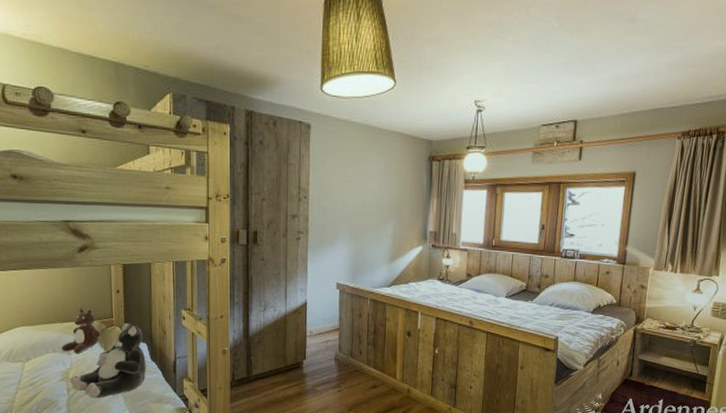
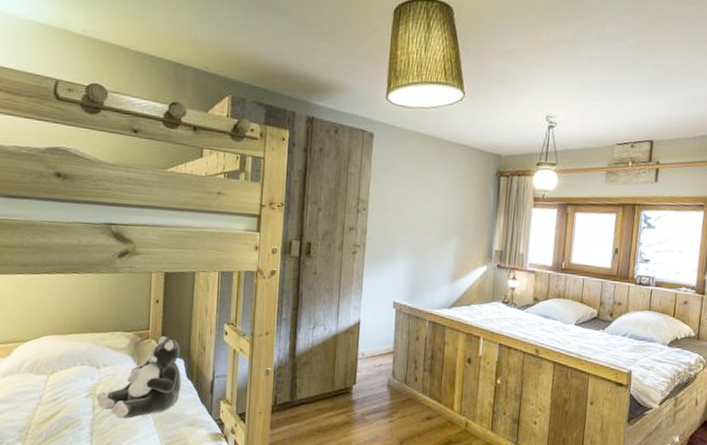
stuffed animal: present [61,308,101,353] -> none [91,317,135,368]

